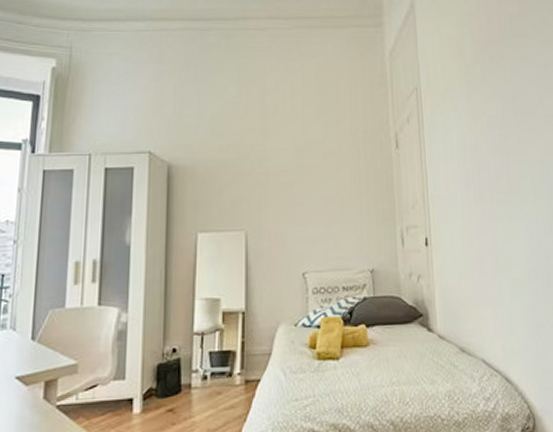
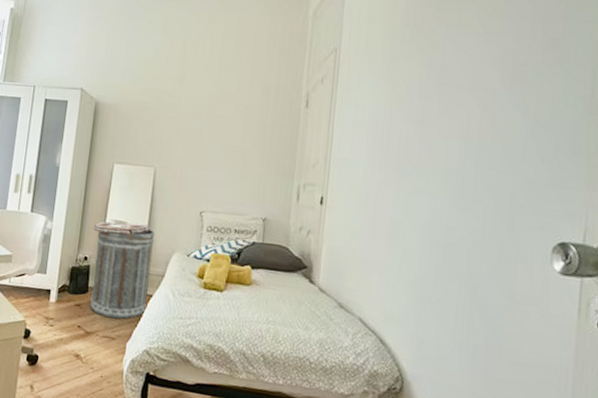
trash can: none [180,297,254,418] -> present [90,221,155,319]

